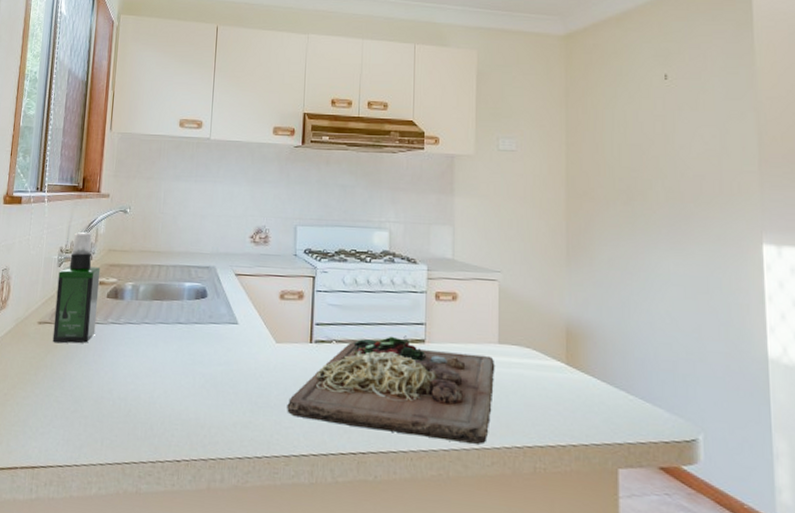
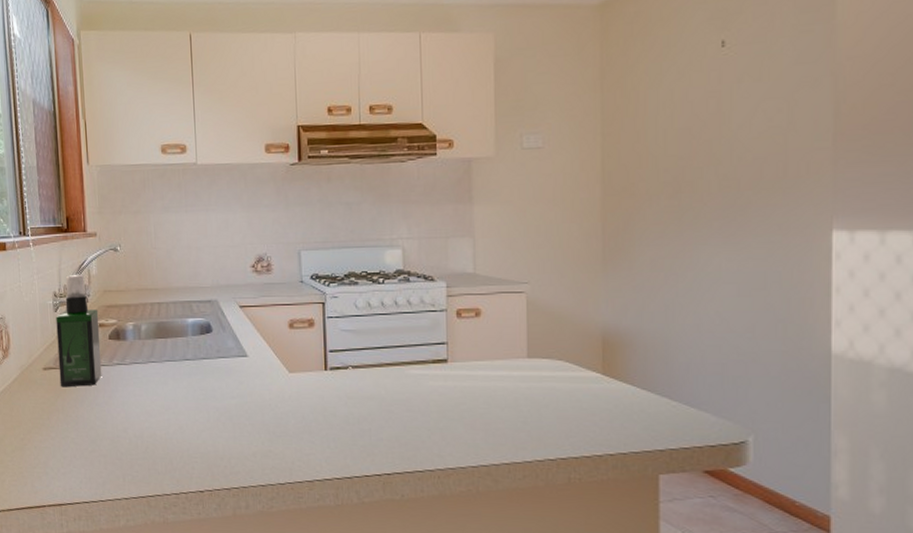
cutting board: present [287,335,495,445] -> none [306,356,525,460]

